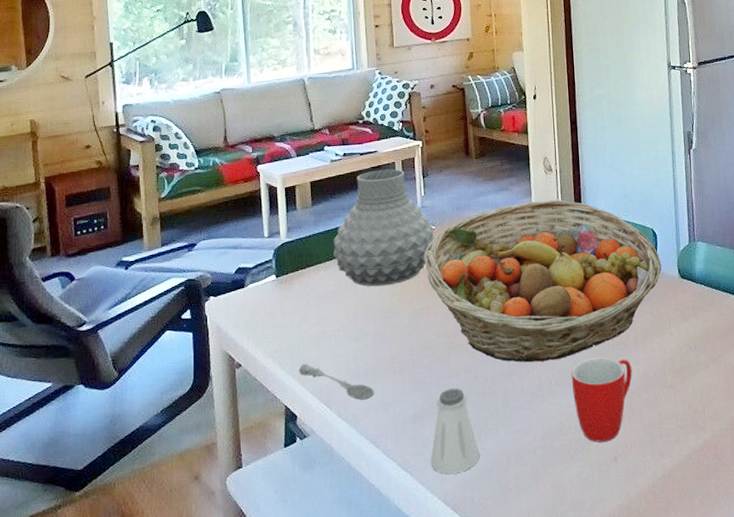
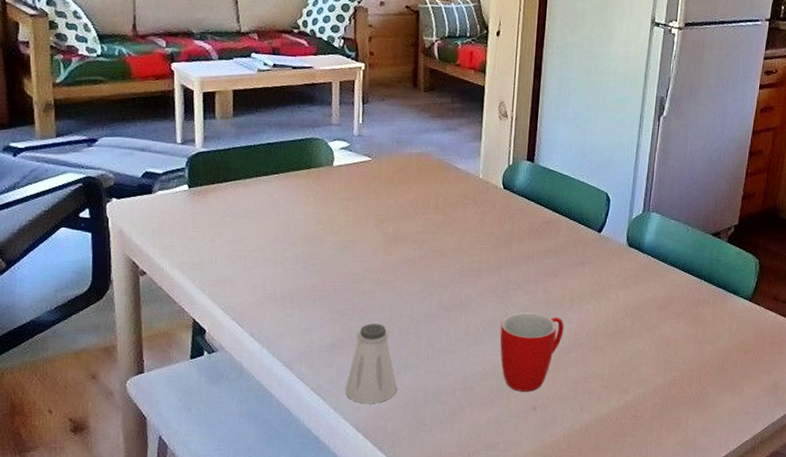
soupspoon: present [298,363,375,400] -> none [209,279,292,323]
vase: present [333,169,434,287] -> none [255,88,370,213]
fruit basket: present [425,199,662,363] -> none [356,146,611,310]

